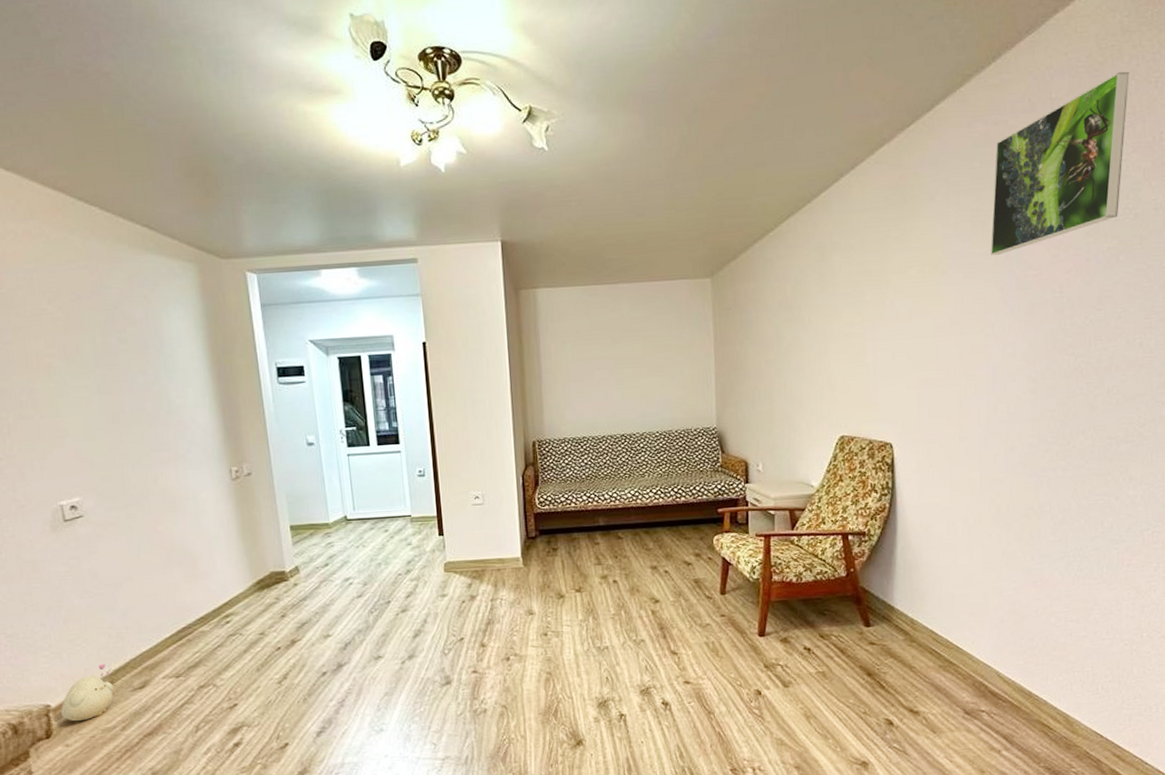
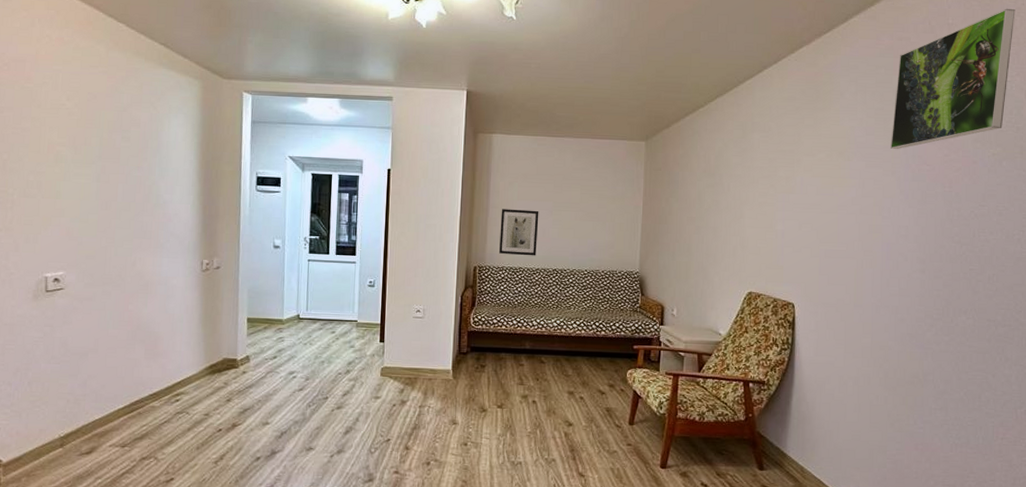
plush toy: present [61,663,113,722] -> none [10,426,64,479]
wall art: none [555,370,601,424] -> present [499,209,539,256]

